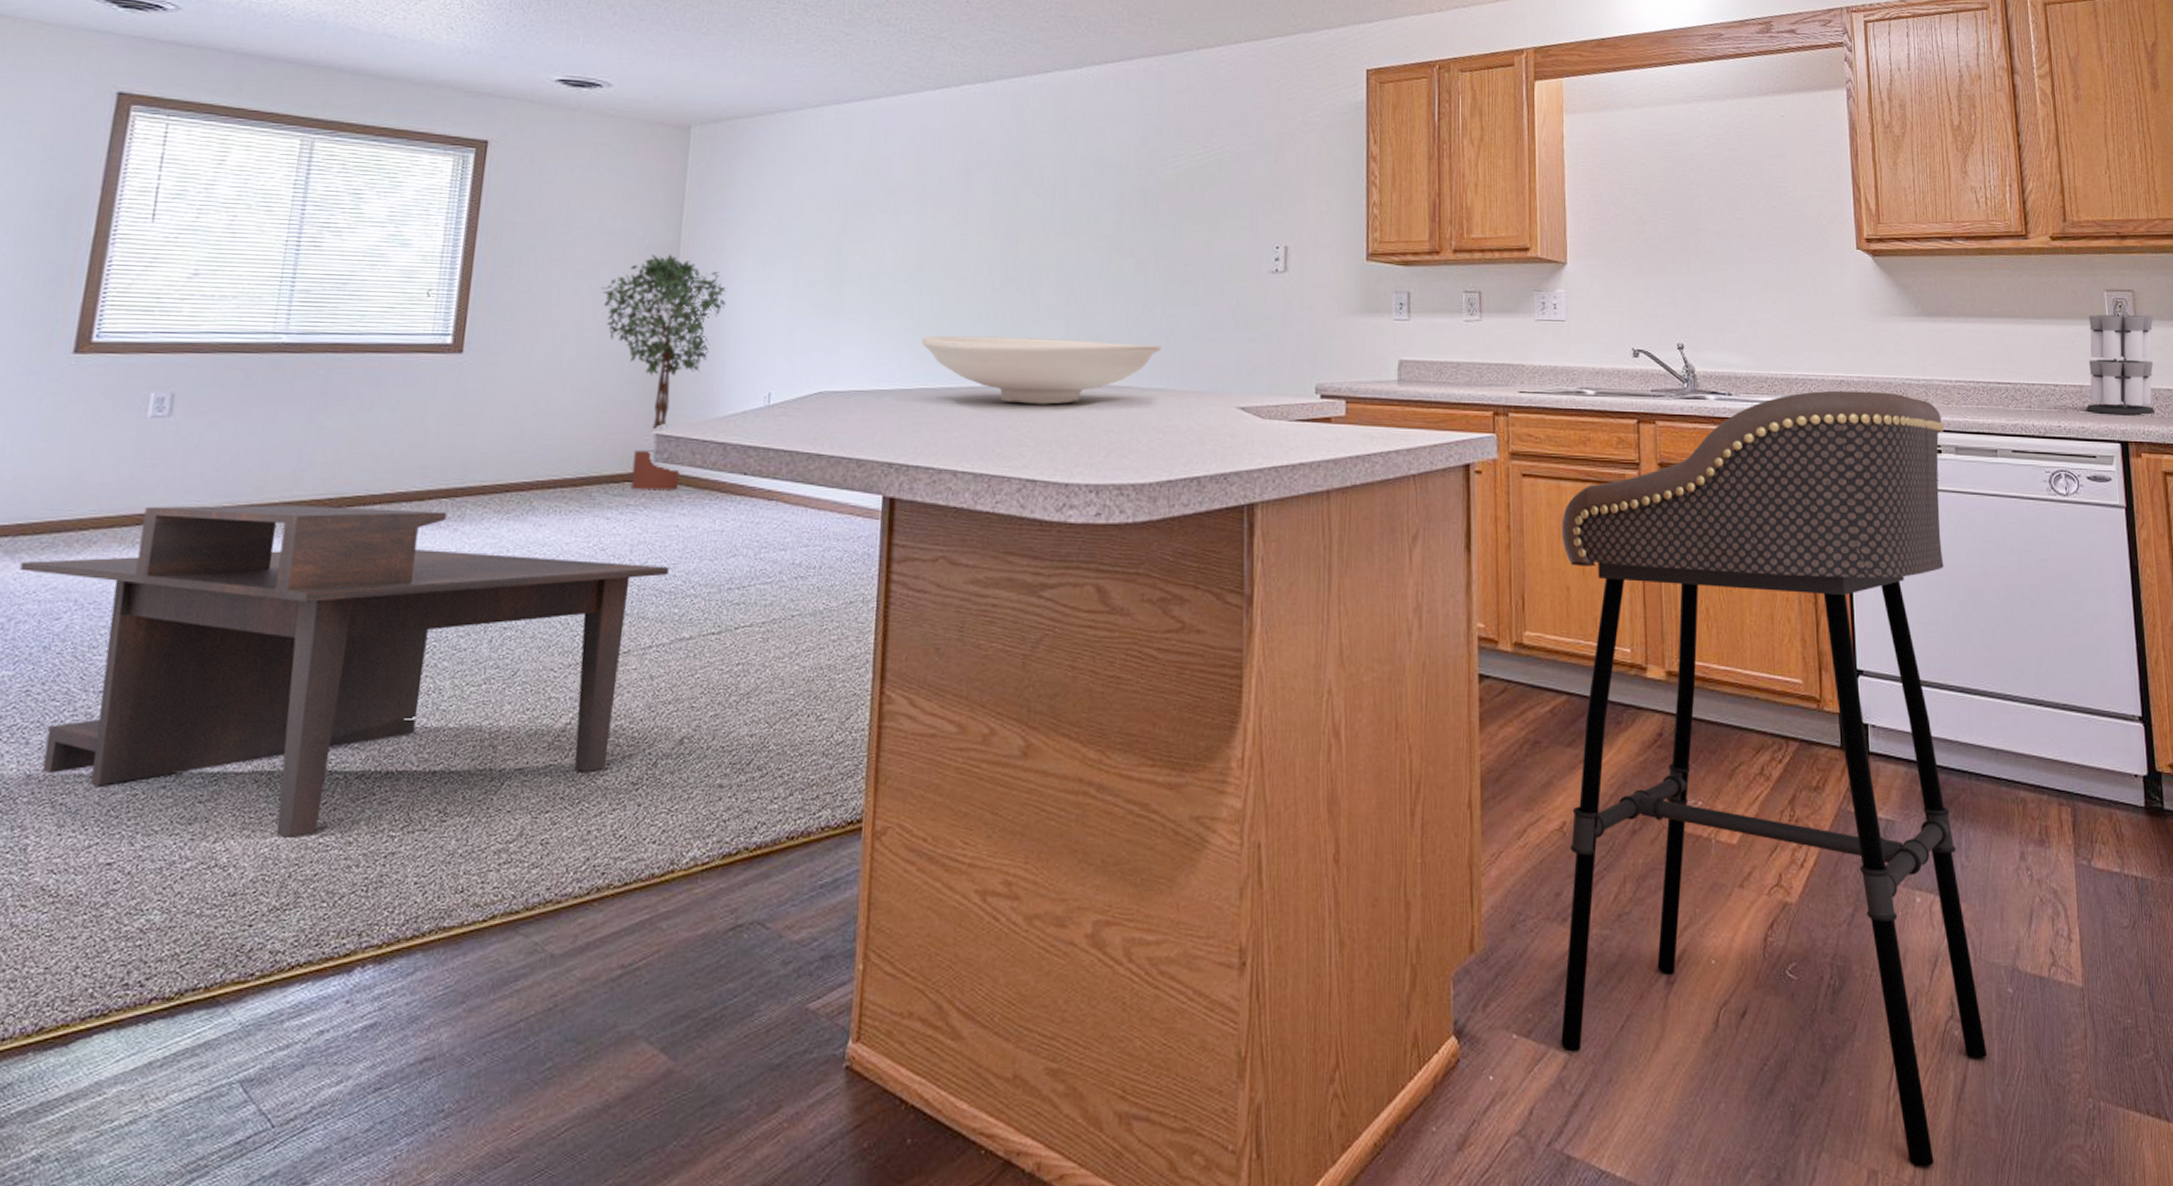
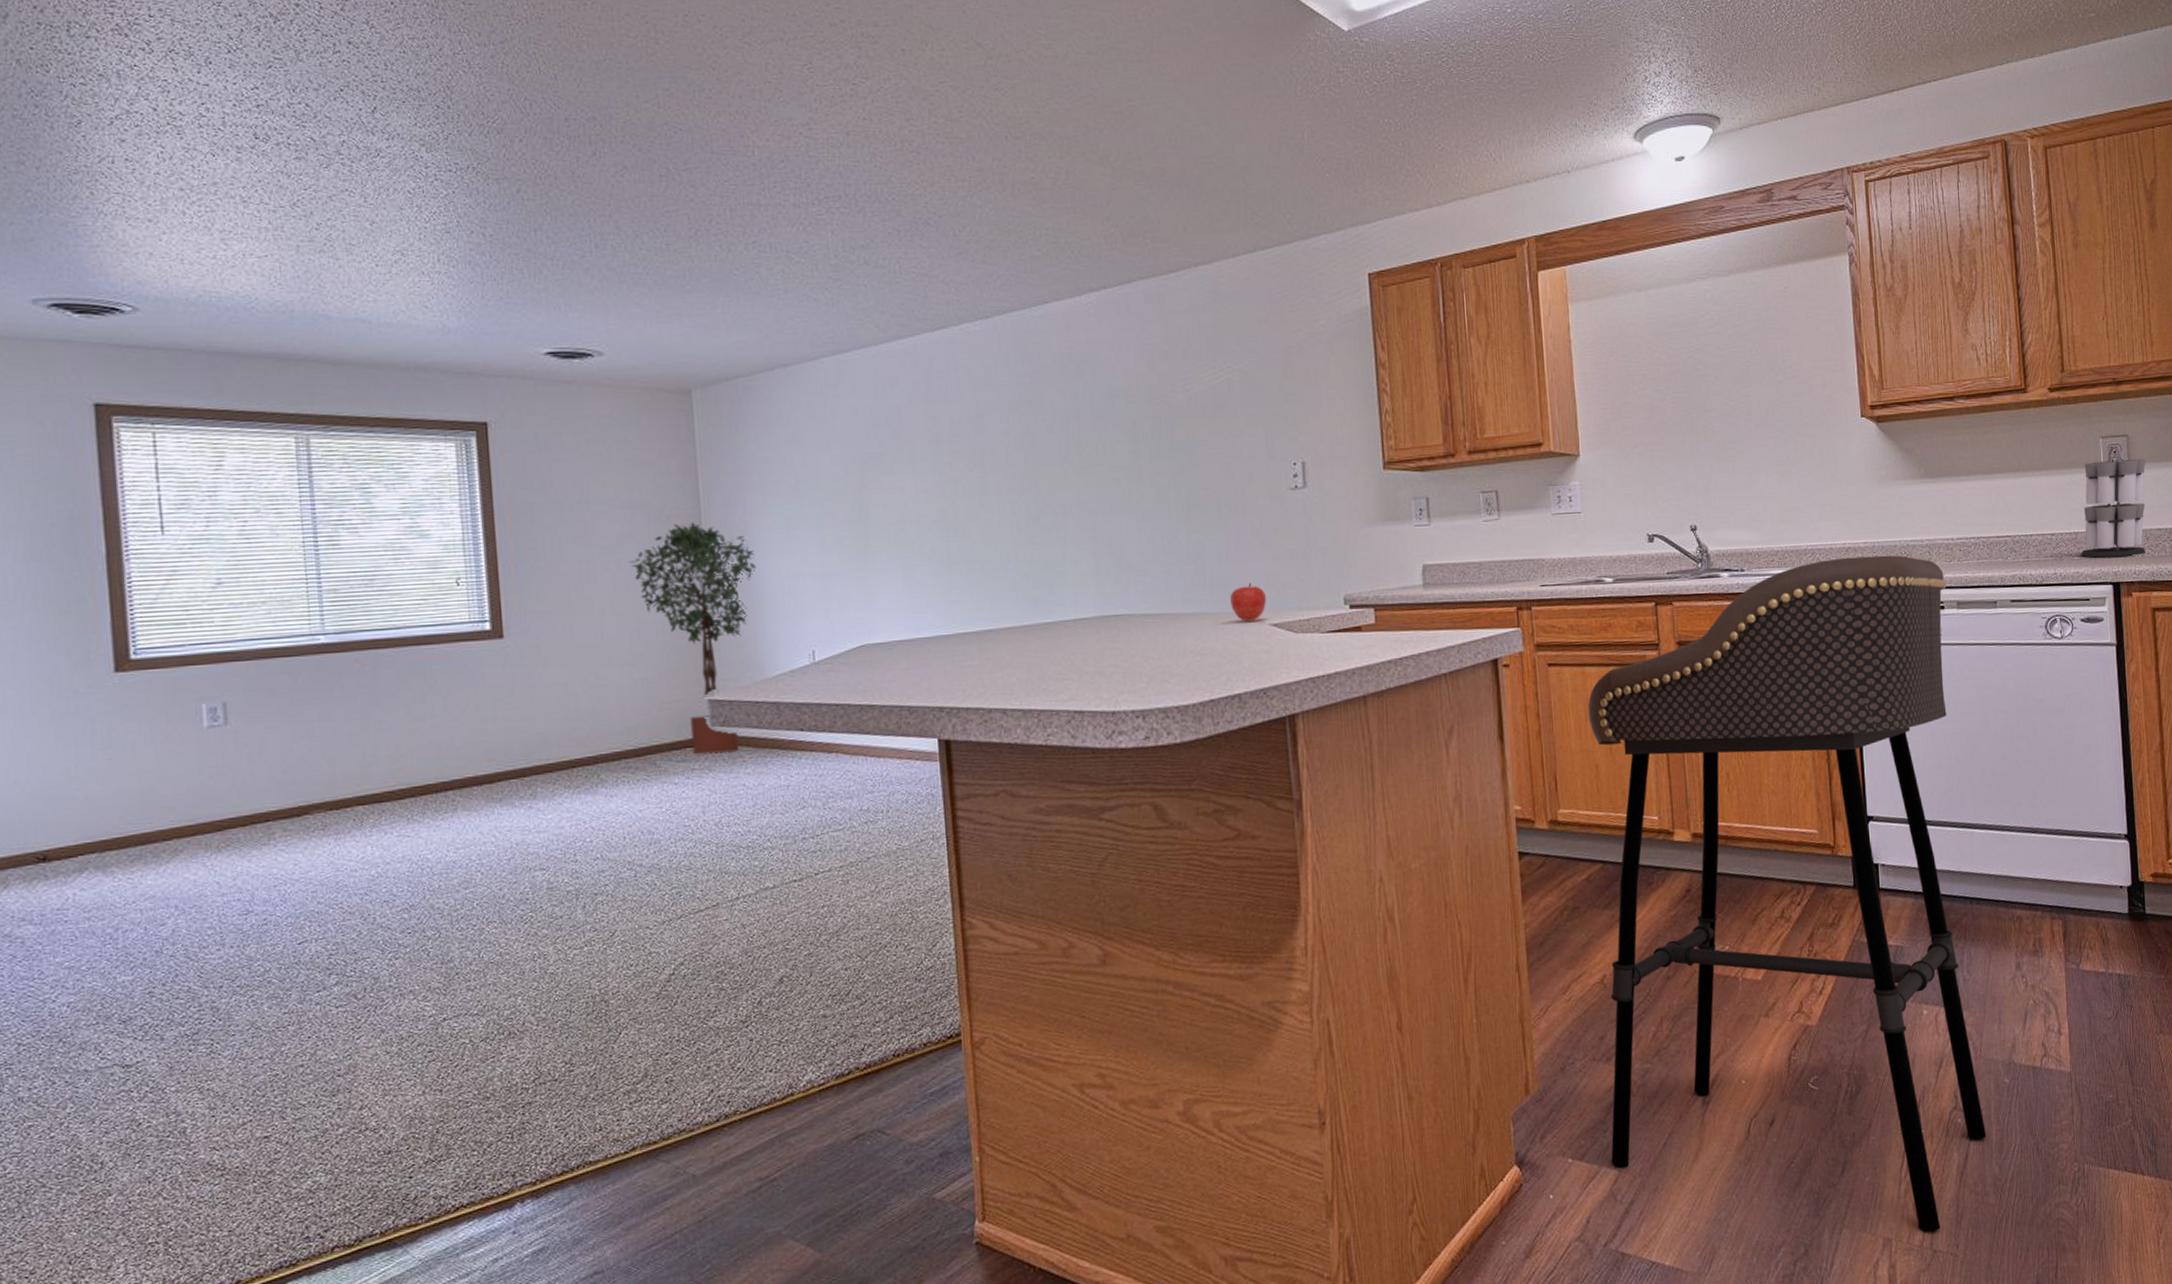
coffee table: present [20,505,670,839] -> none [114,791,744,1100]
decorative bowl: present [922,335,1161,405] -> none [955,571,1190,639]
fruit: none [1199,363,1237,402] -> present [1230,583,1267,622]

